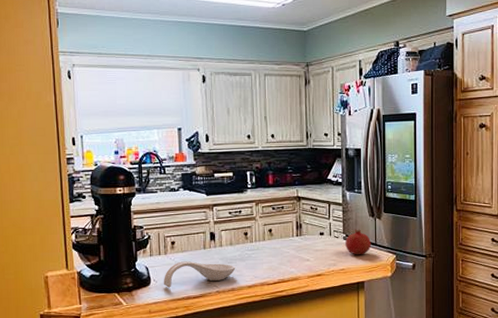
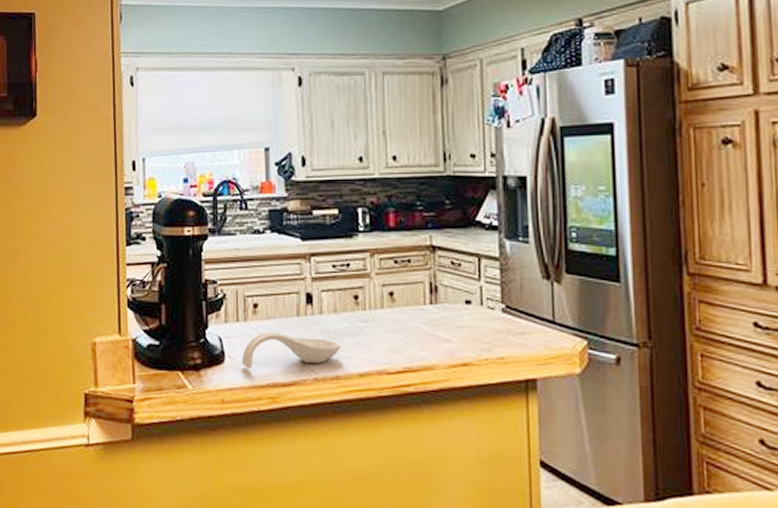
fruit: present [345,229,372,255] -> none [505,297,547,338]

